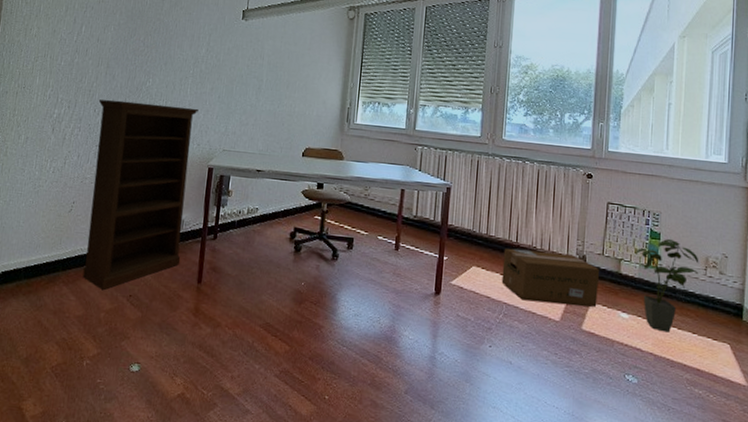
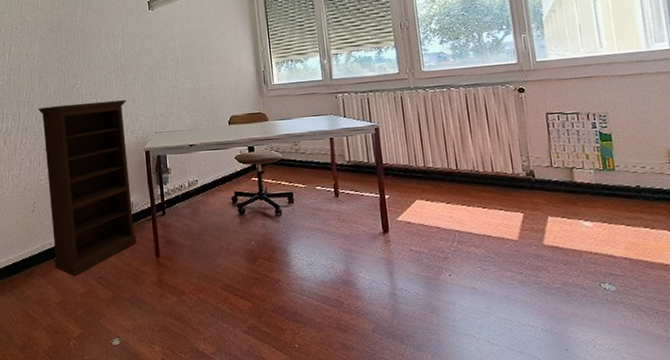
box: present [501,247,599,307] -> none [445,172,556,225]
house plant: present [634,238,699,333] -> none [586,138,661,234]

